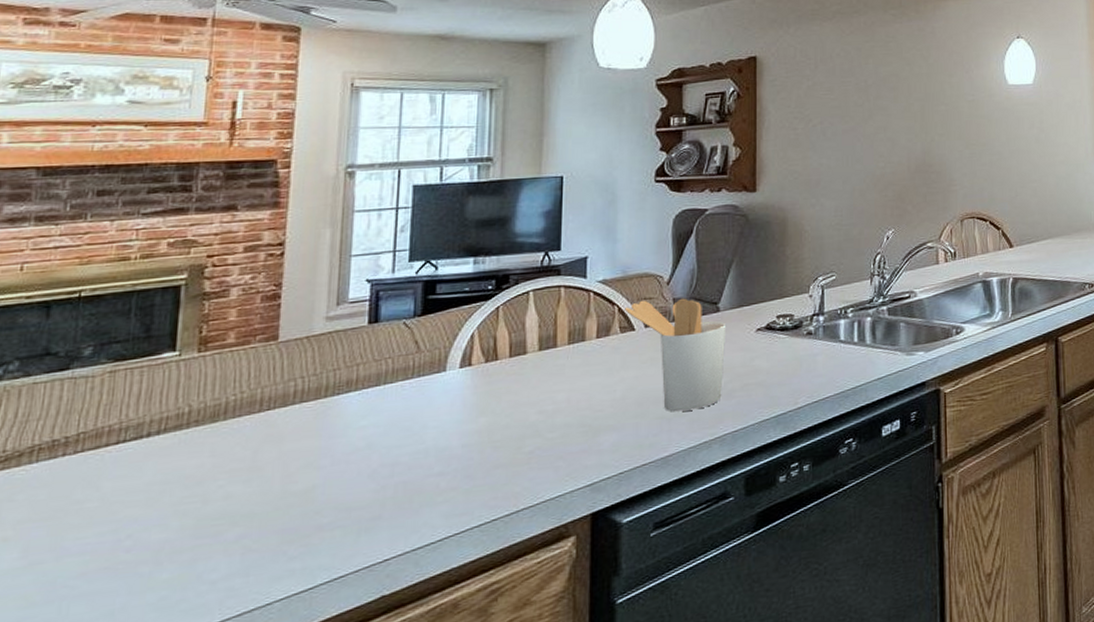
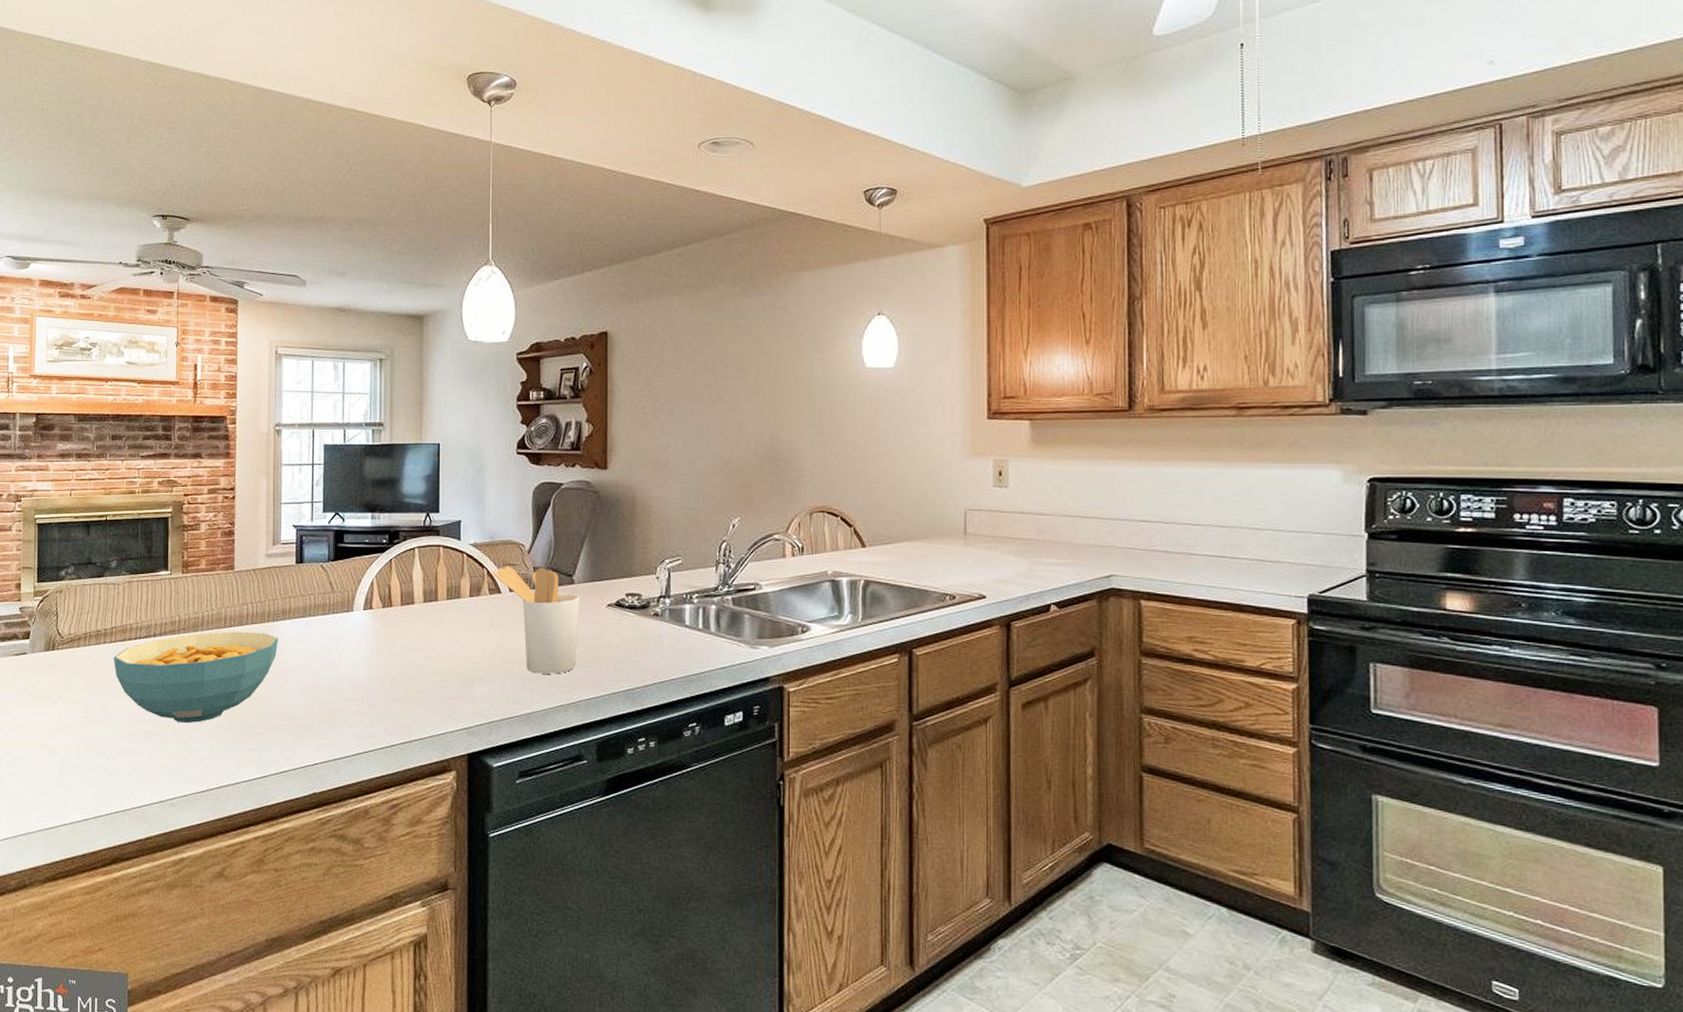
cereal bowl: none [77,411,340,542] -> present [113,631,279,724]

